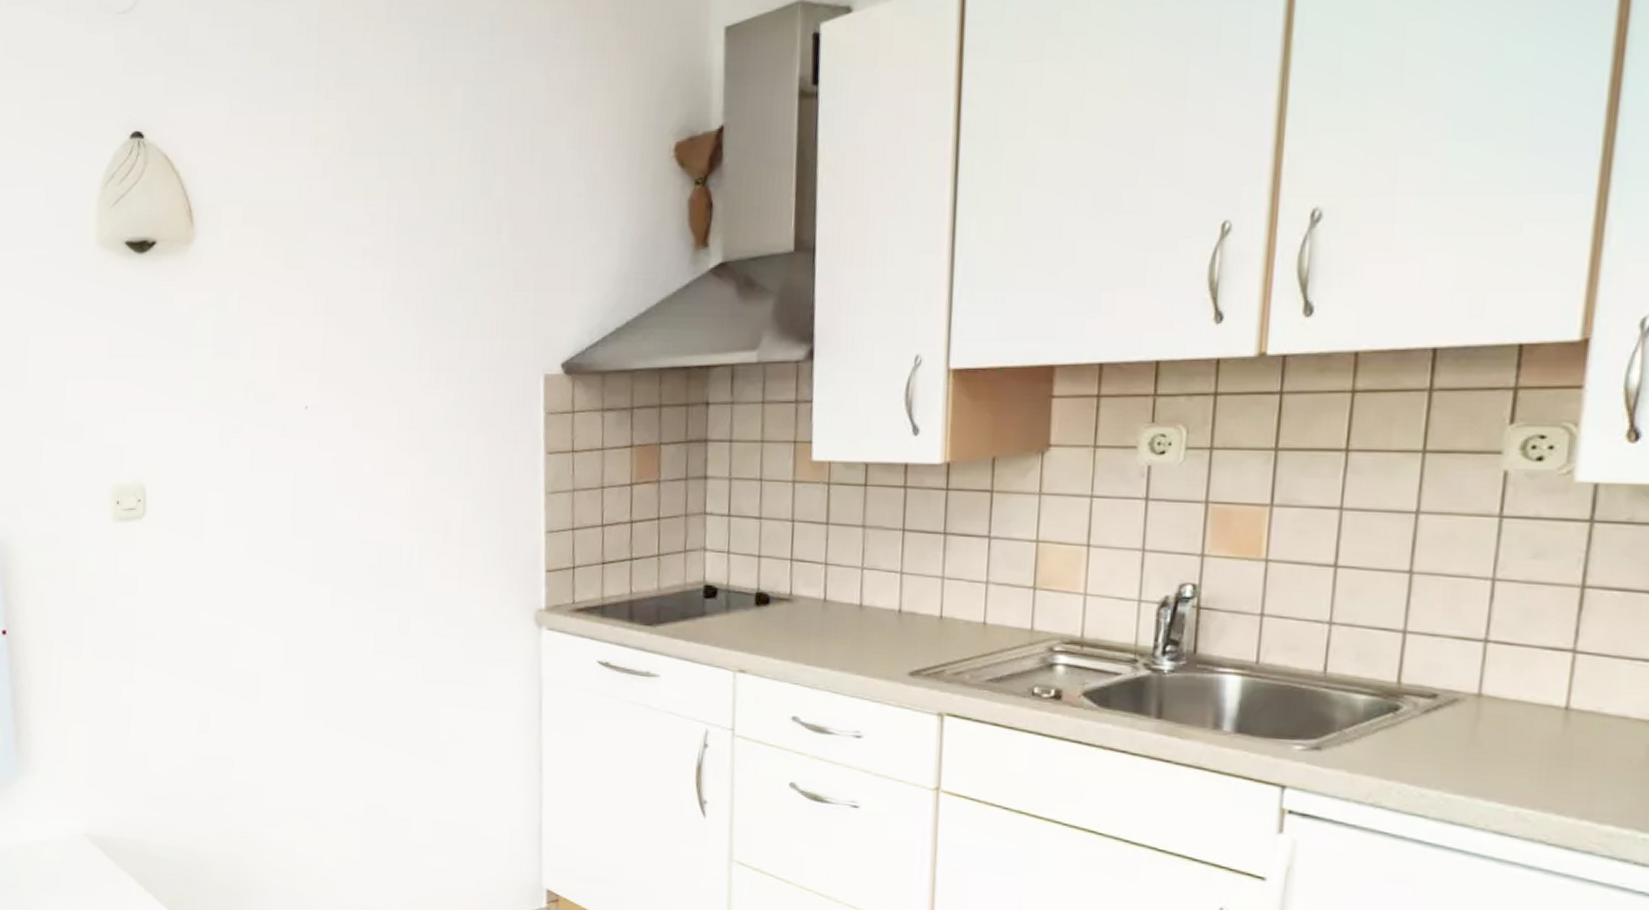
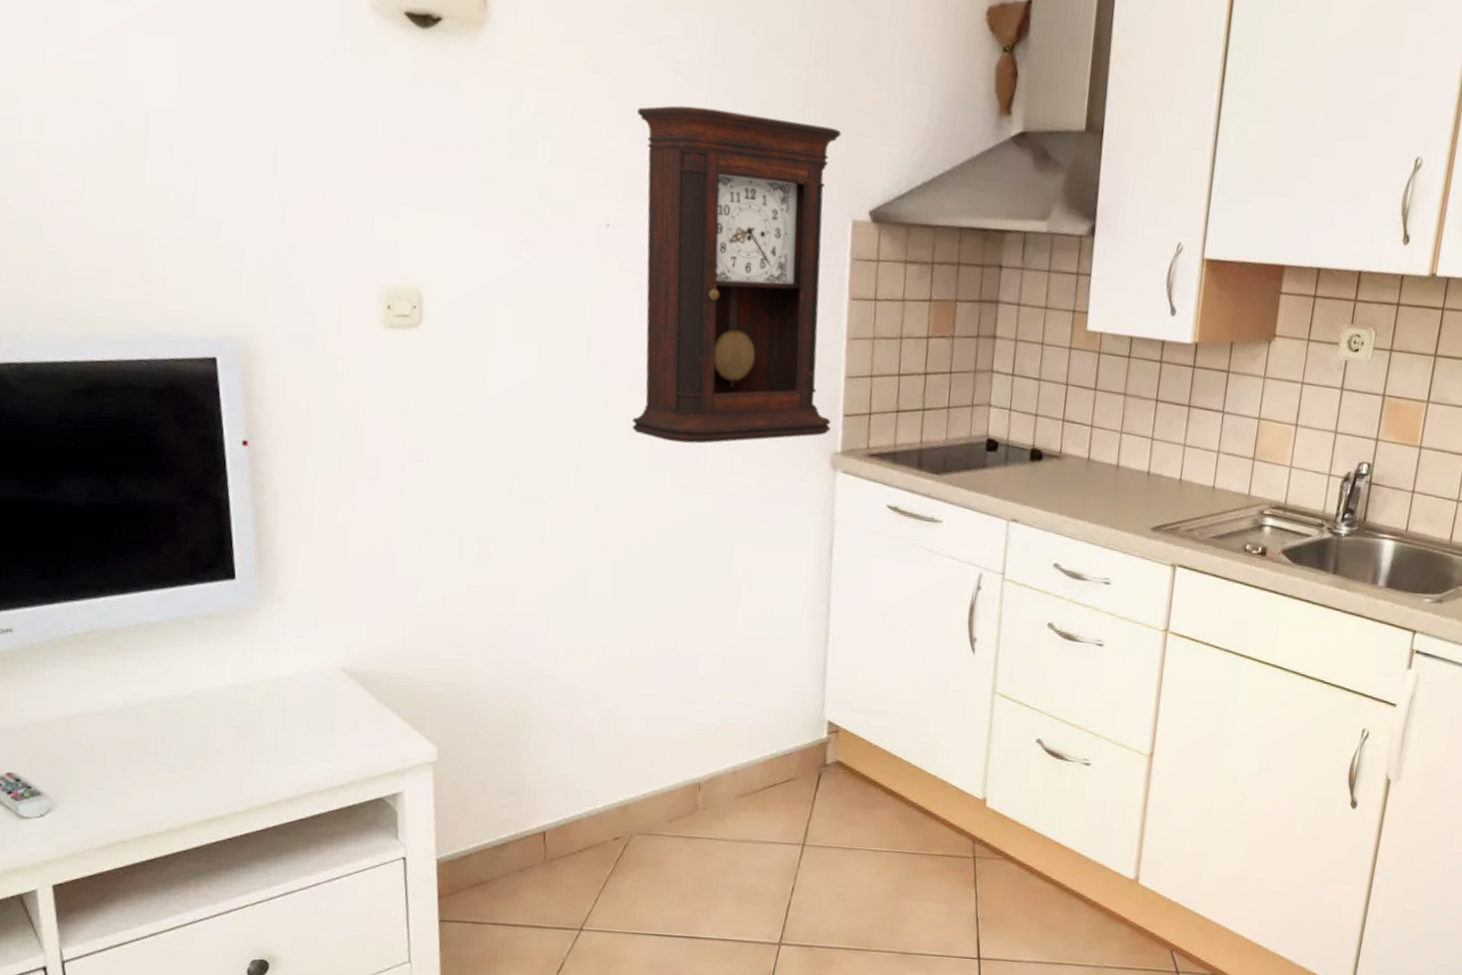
pendulum clock: none [328,286,533,610] -> present [632,105,842,444]

